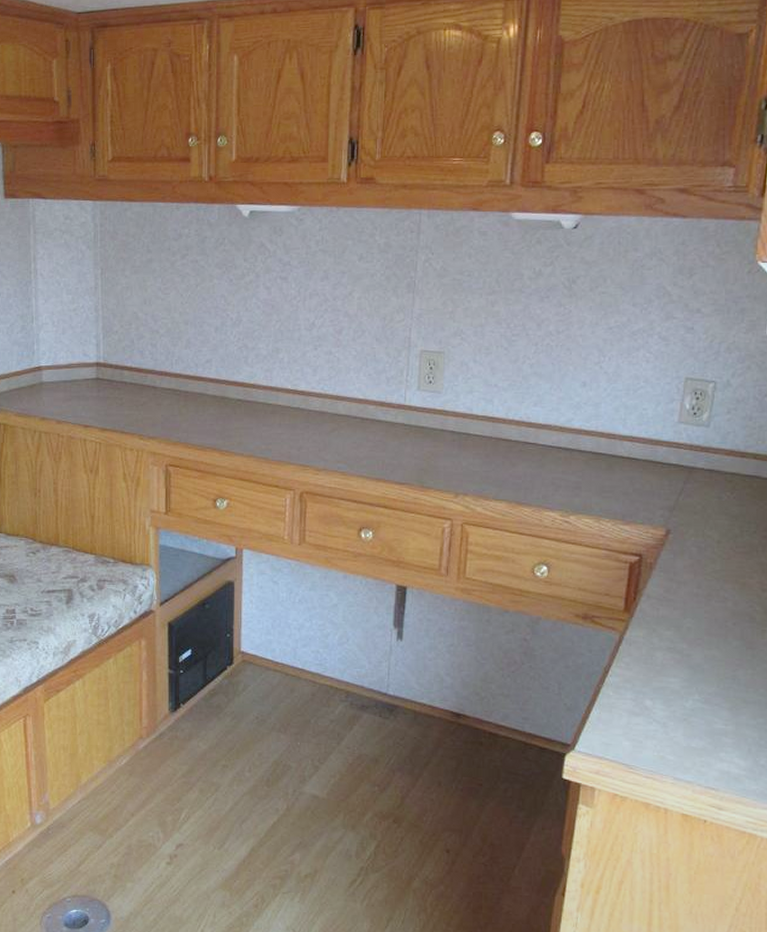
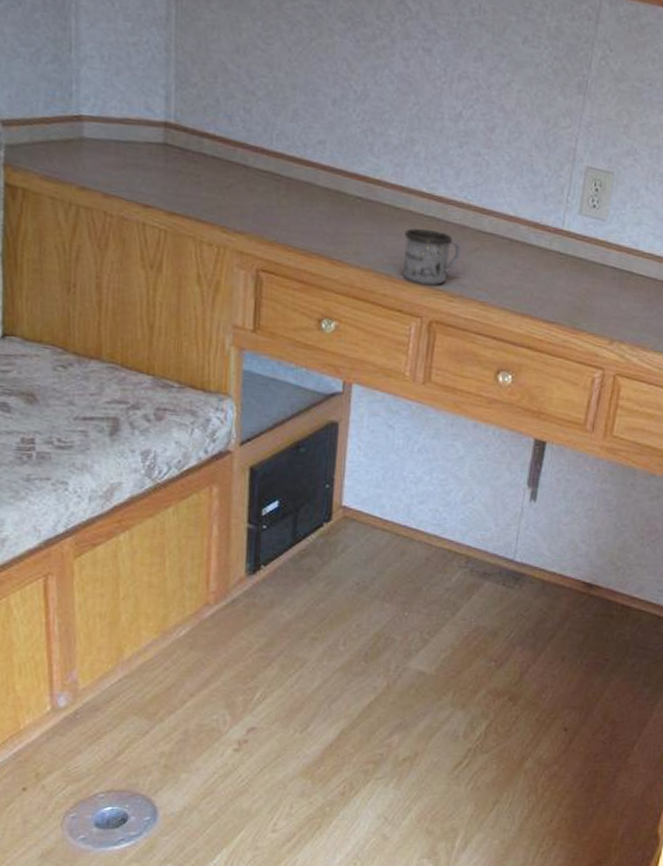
mug: none [276,419,322,462] -> present [403,228,461,285]

